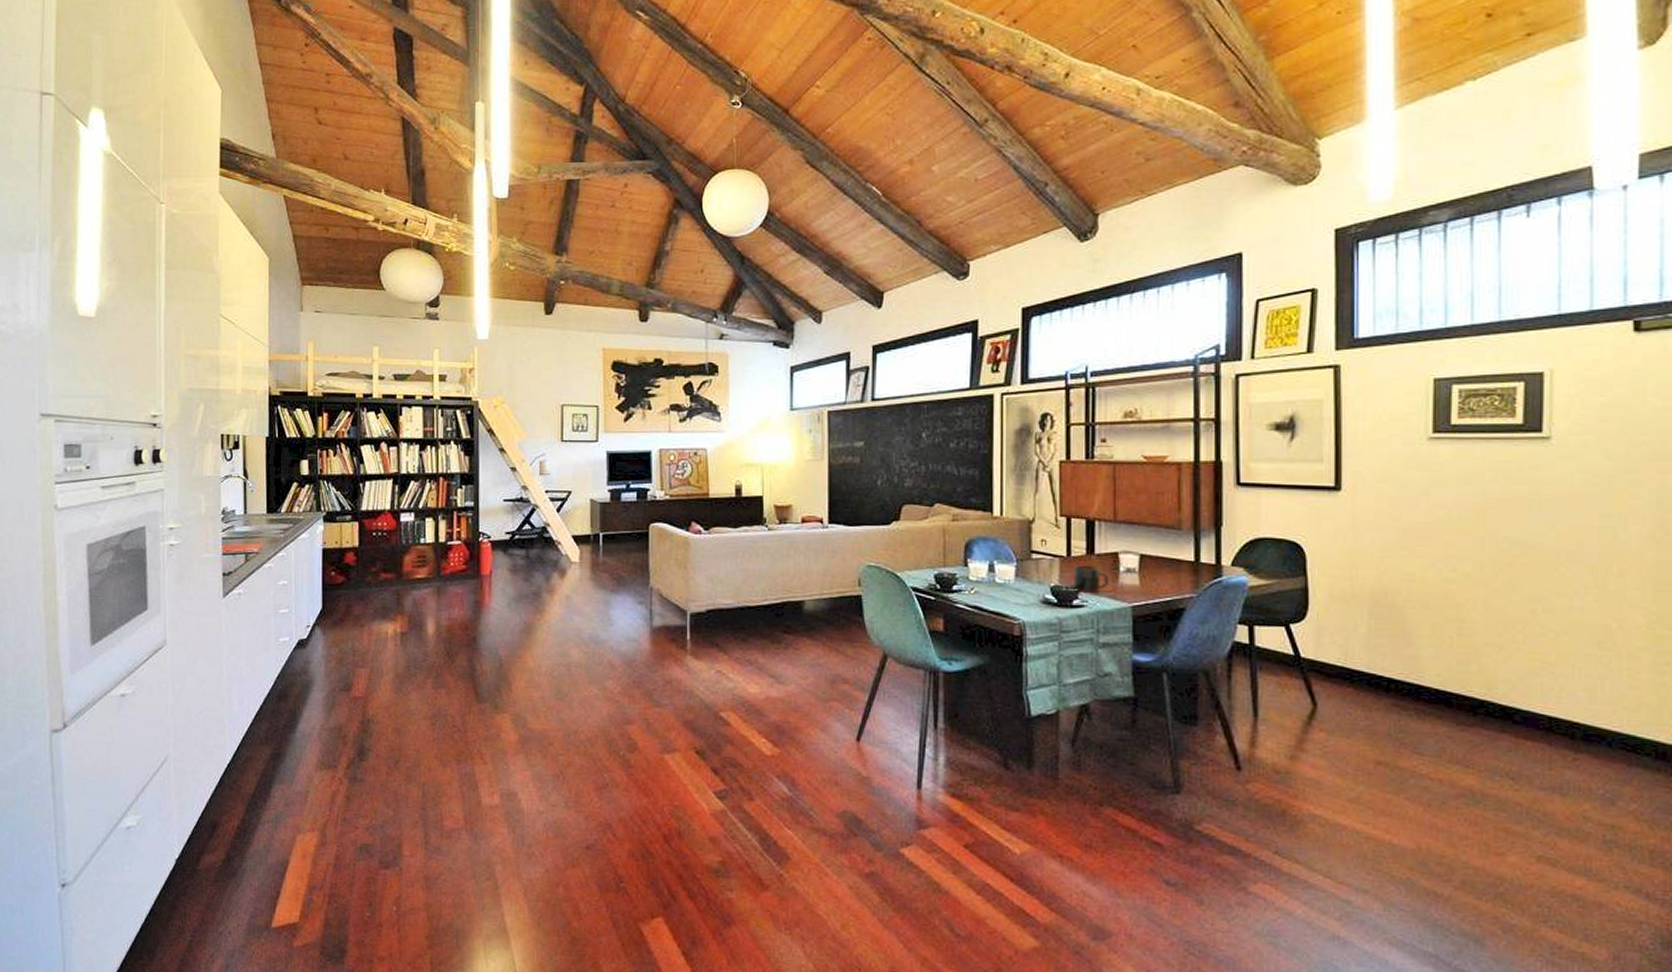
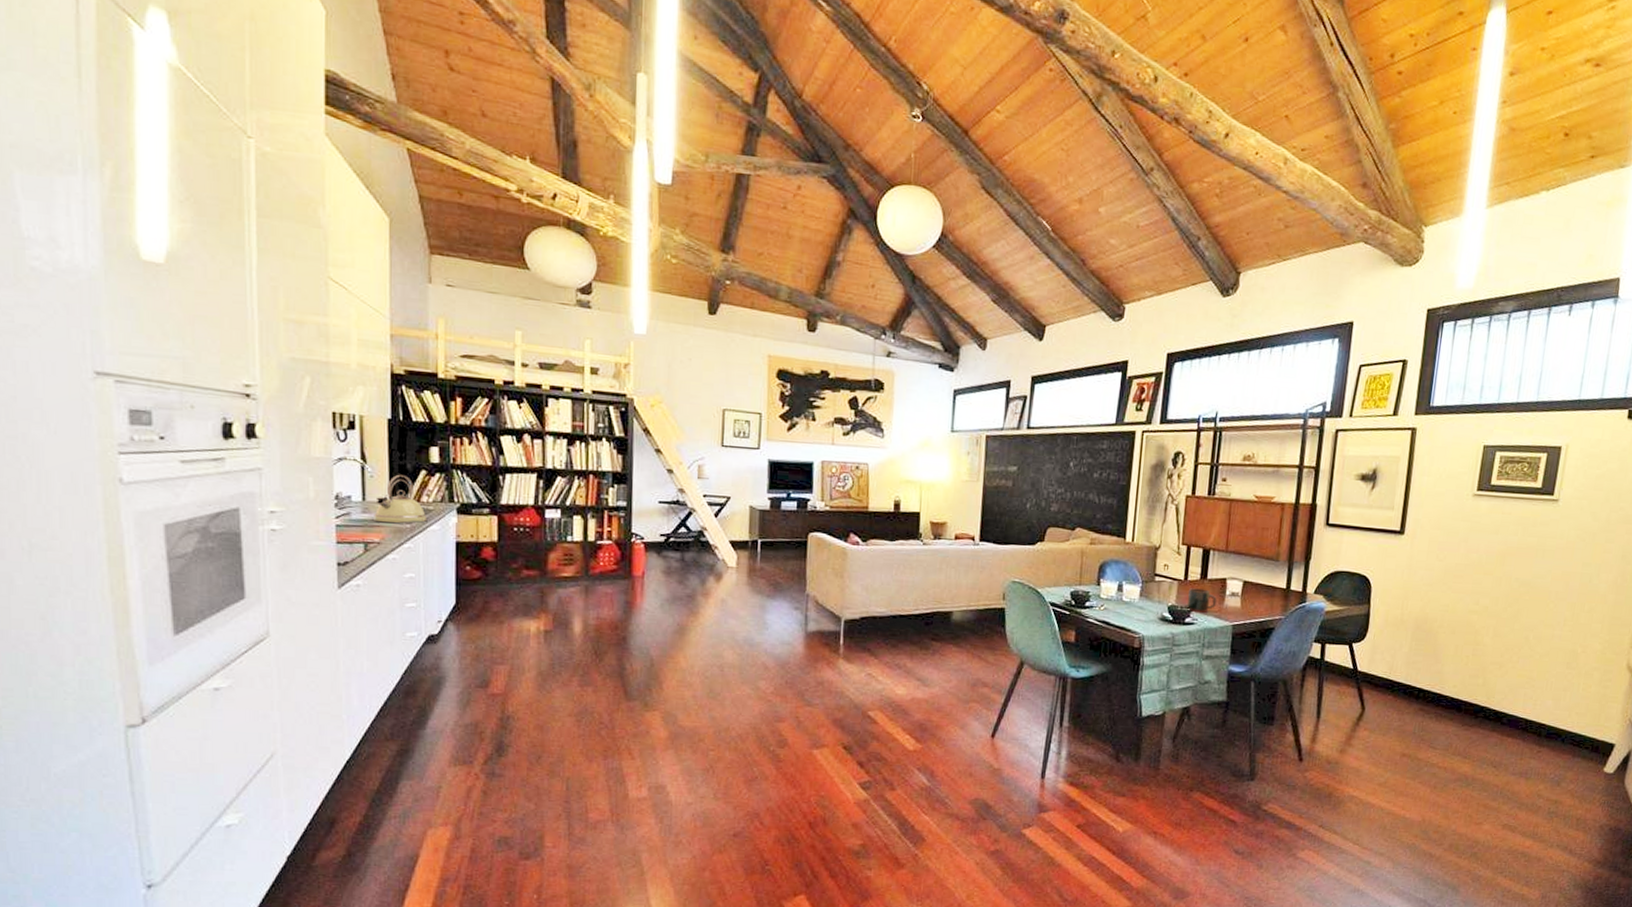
kettle: none [252,487,298,534] -> present [372,474,428,524]

